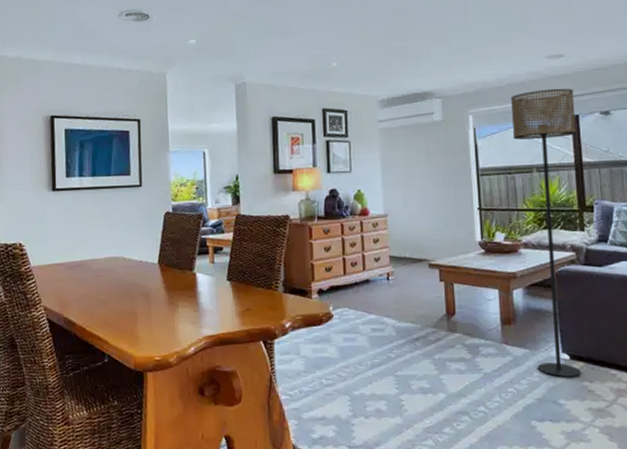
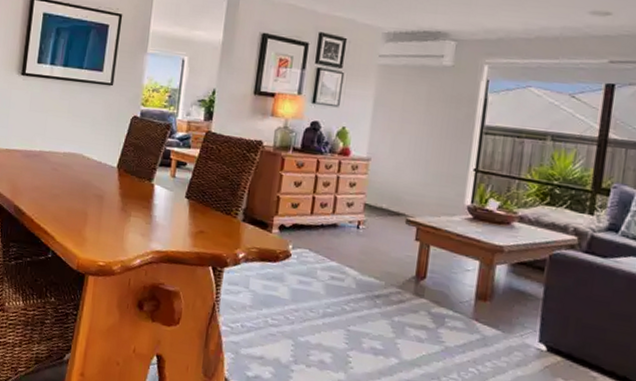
floor lamp: present [511,88,581,378] -> none [508,48,615,371]

